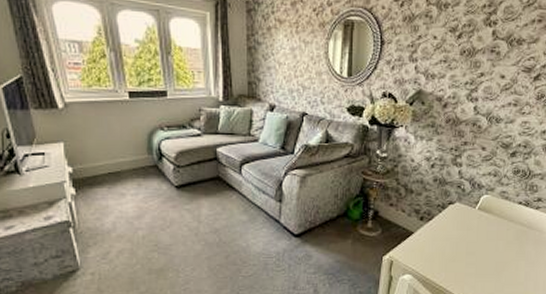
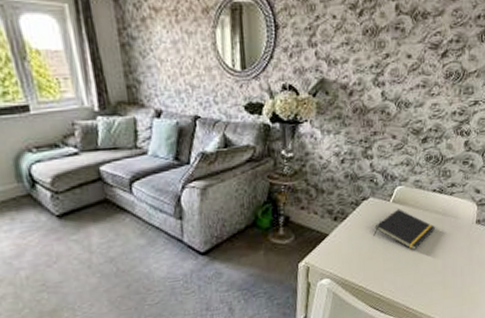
notepad: none [457,216,520,259] -> present [373,209,436,251]

